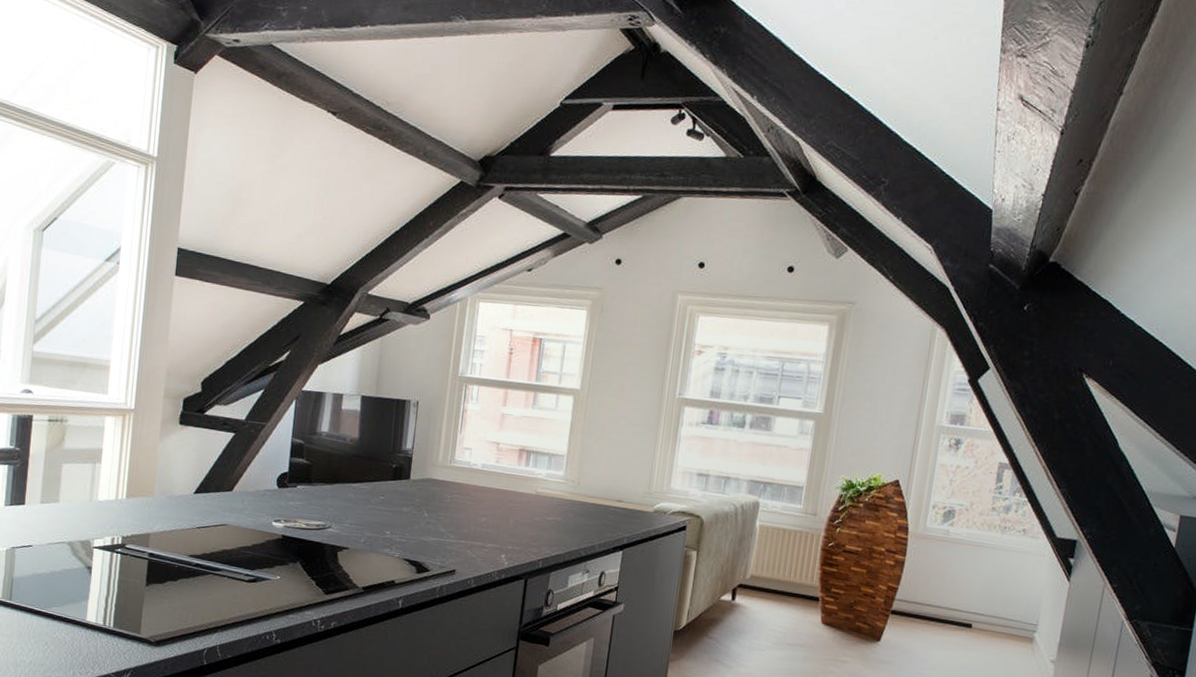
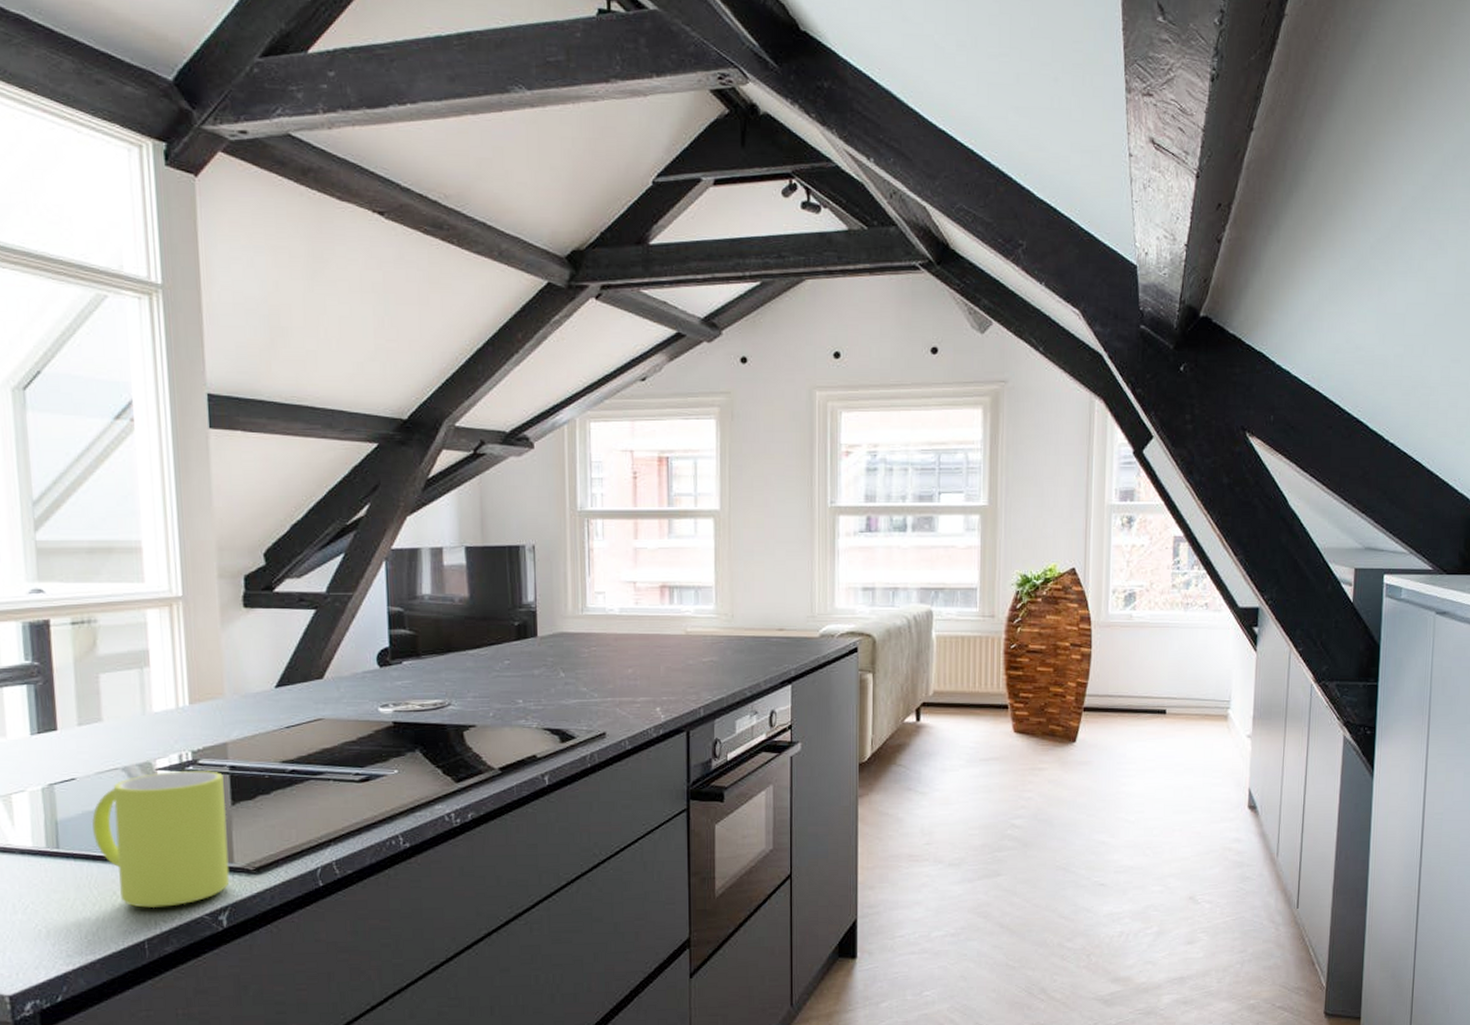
mug: none [38,550,143,662] -> present [92,771,230,909]

